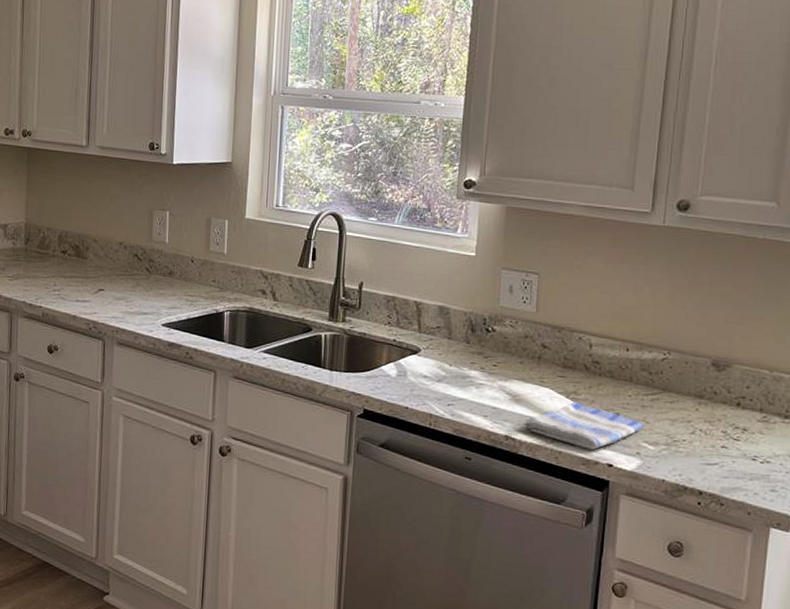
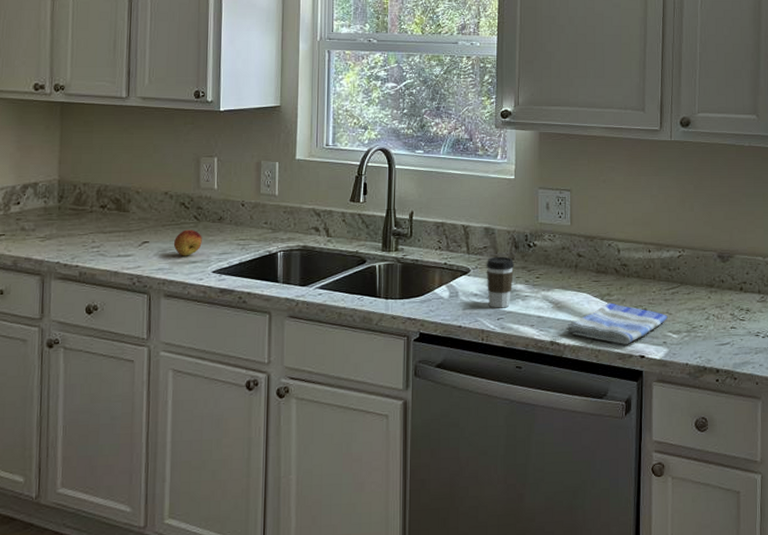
fruit: none [126,281,153,307] -> present [173,229,202,256]
coffee cup: none [438,338,470,394] -> present [486,256,515,308]

